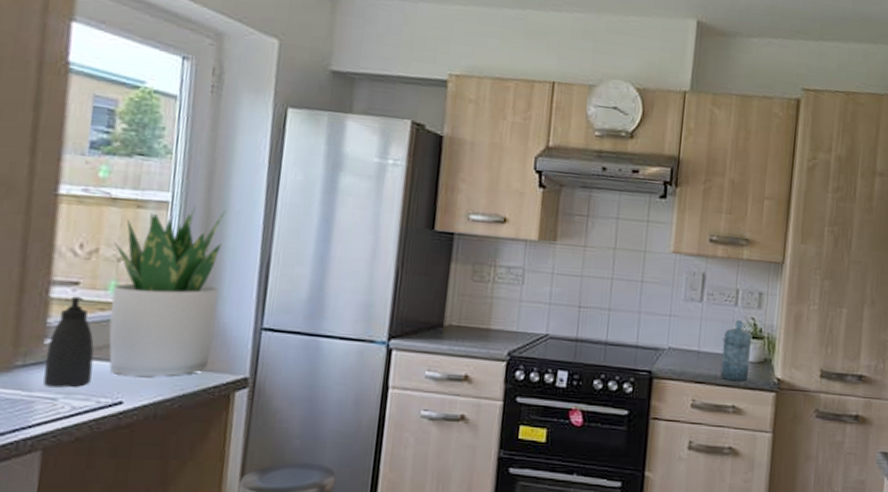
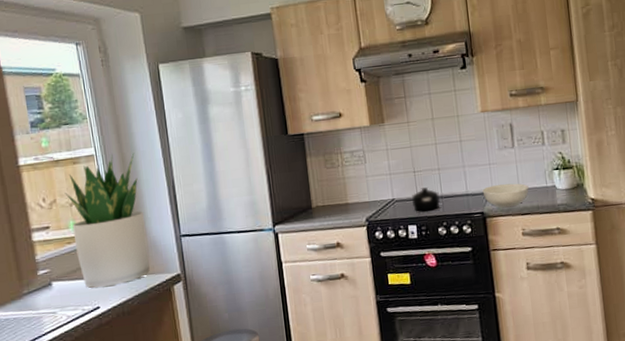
soap dispenser: present [43,296,94,388] -> none [40,237,75,305]
saucepan: none [569,328,604,358] -> present [412,187,441,213]
bowl: none [655,341,710,373] -> present [482,183,529,209]
canister: present [720,320,754,382] -> none [537,157,566,208]

